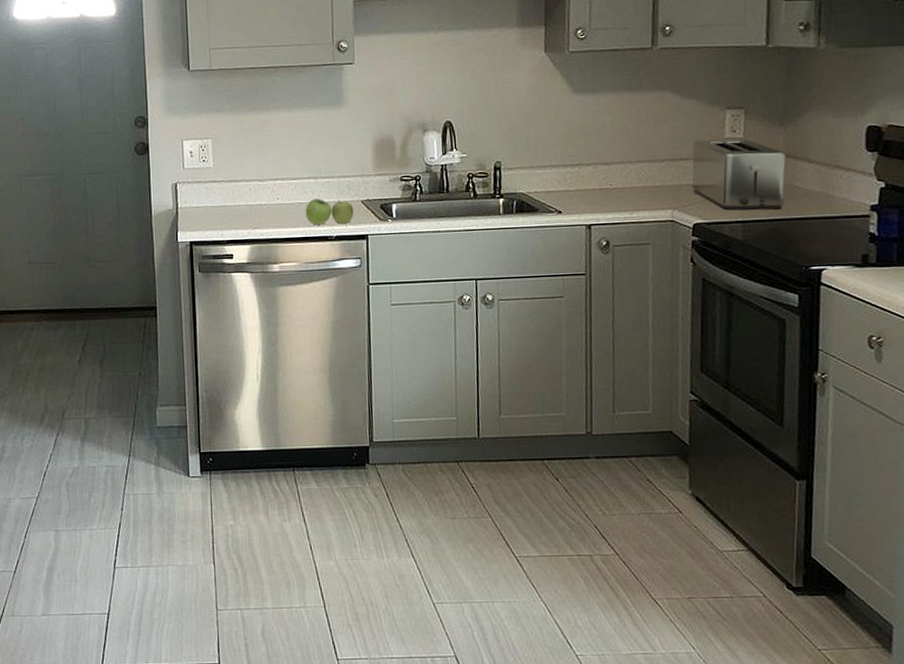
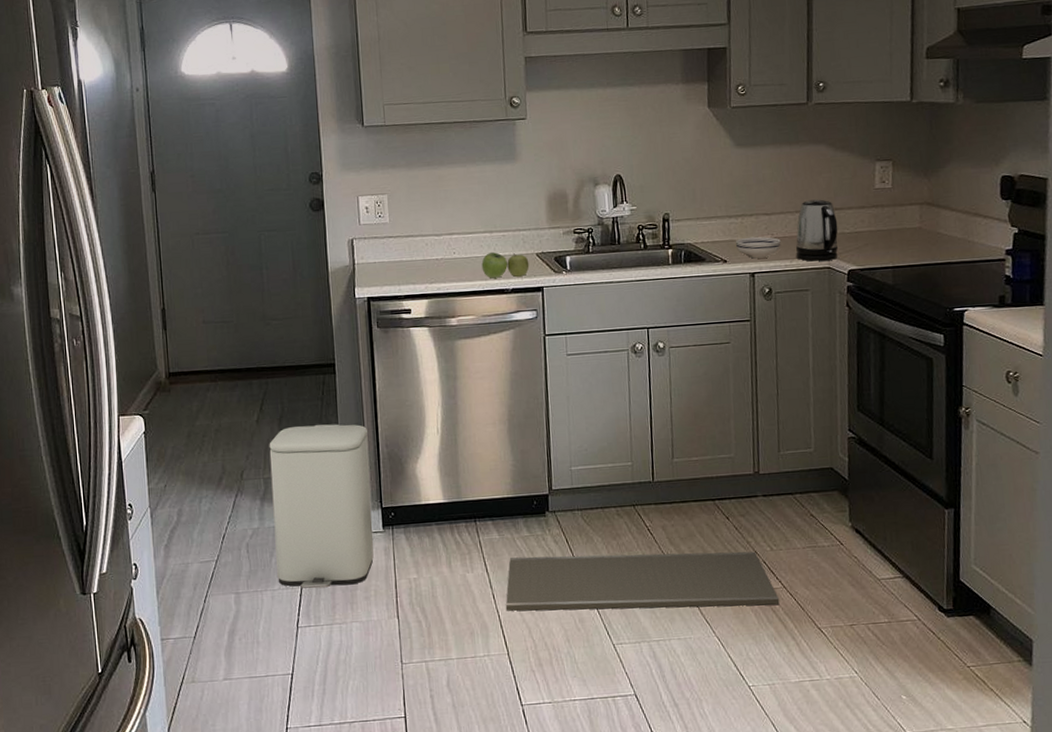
pedal bin: none [90,367,191,530] -> present [269,424,374,589]
door mat: none [323,509,612,573] -> present [506,551,780,611]
bowl: none [571,187,621,210] -> present [735,237,781,259]
kettle: none [636,149,683,214] -> present [796,199,838,262]
toaster: present [691,139,787,211] -> none [846,189,931,257]

